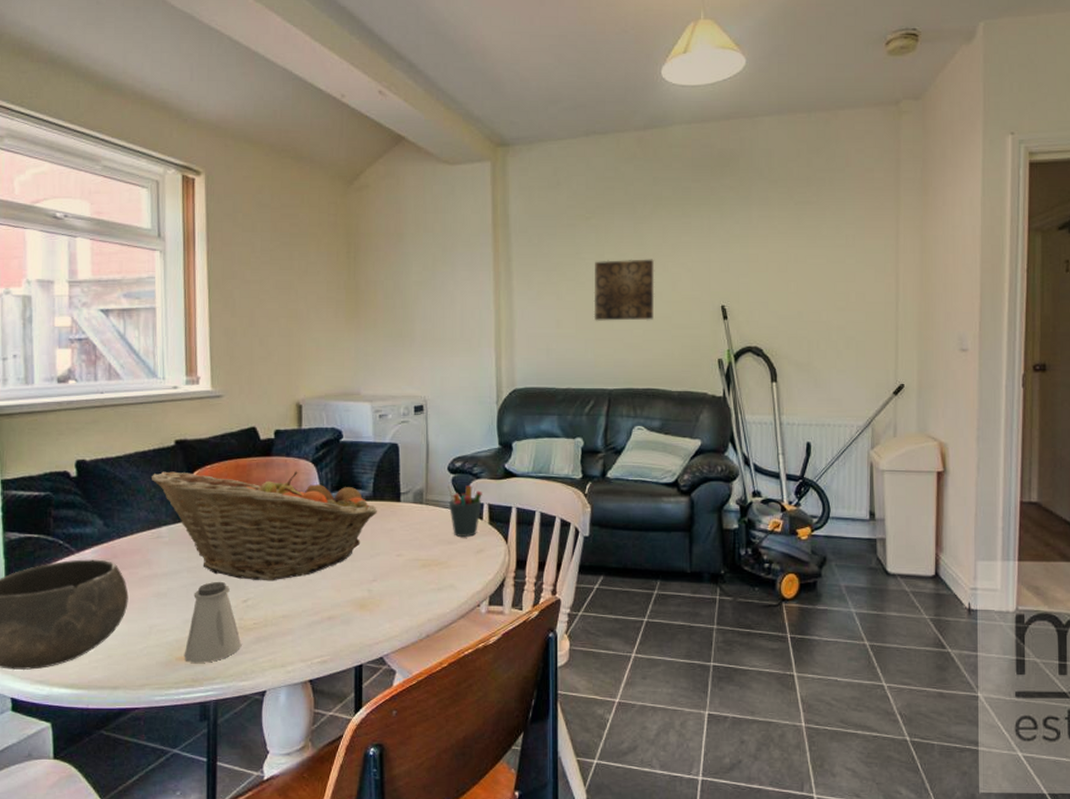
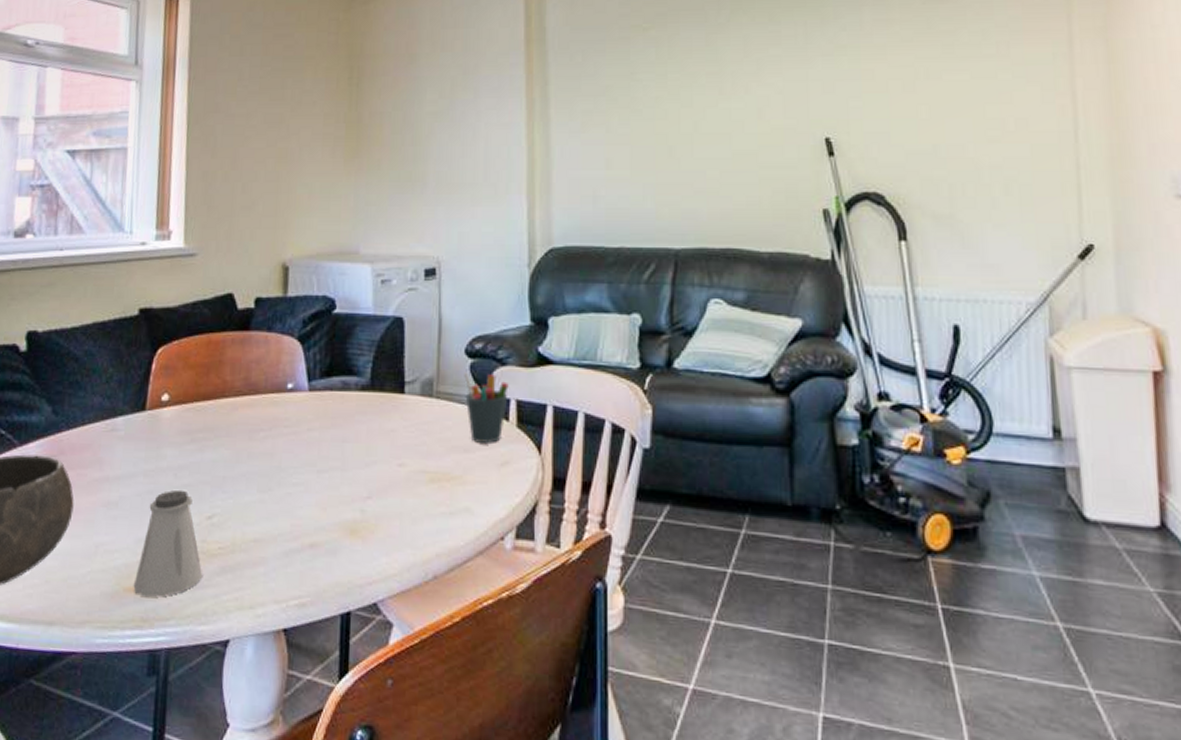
fruit basket: present [151,471,377,581] -> none [109,347,375,493]
wall art: present [593,259,655,322] -> none [654,78,735,161]

